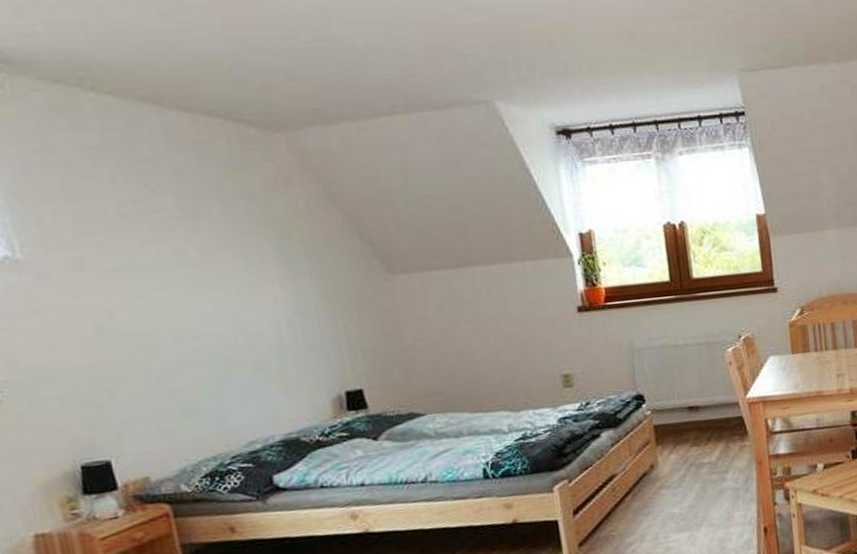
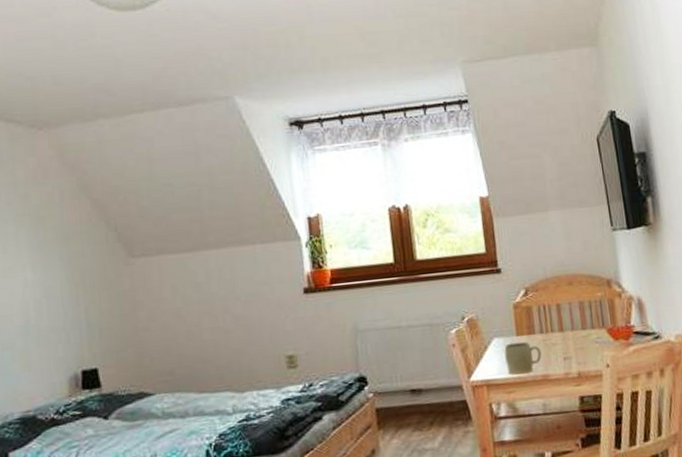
mug: none [780,359,816,392] -> present [504,341,542,375]

